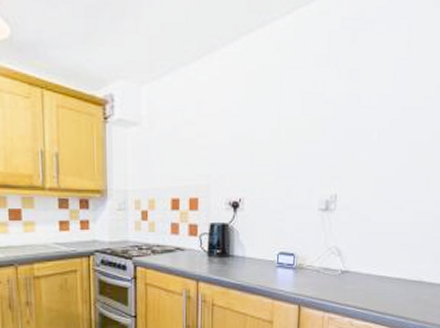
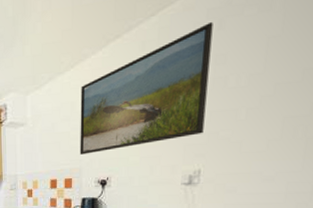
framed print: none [207,32,347,169] -> present [79,21,213,155]

